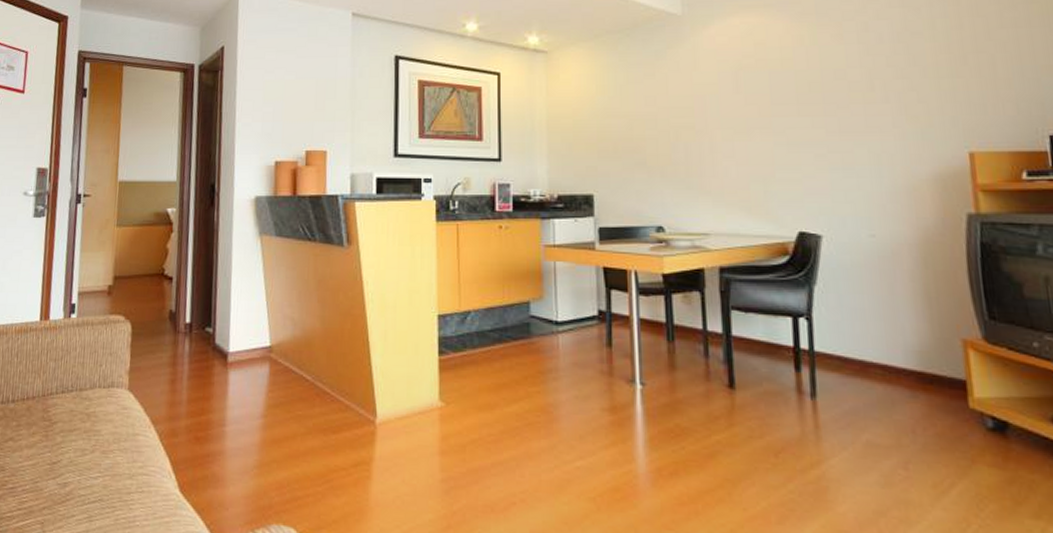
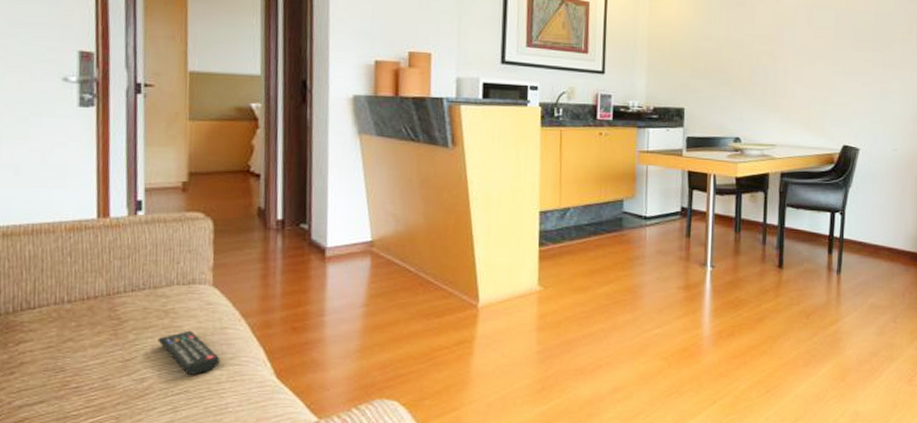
remote control: none [80,435,132,483] -> present [158,330,221,375]

